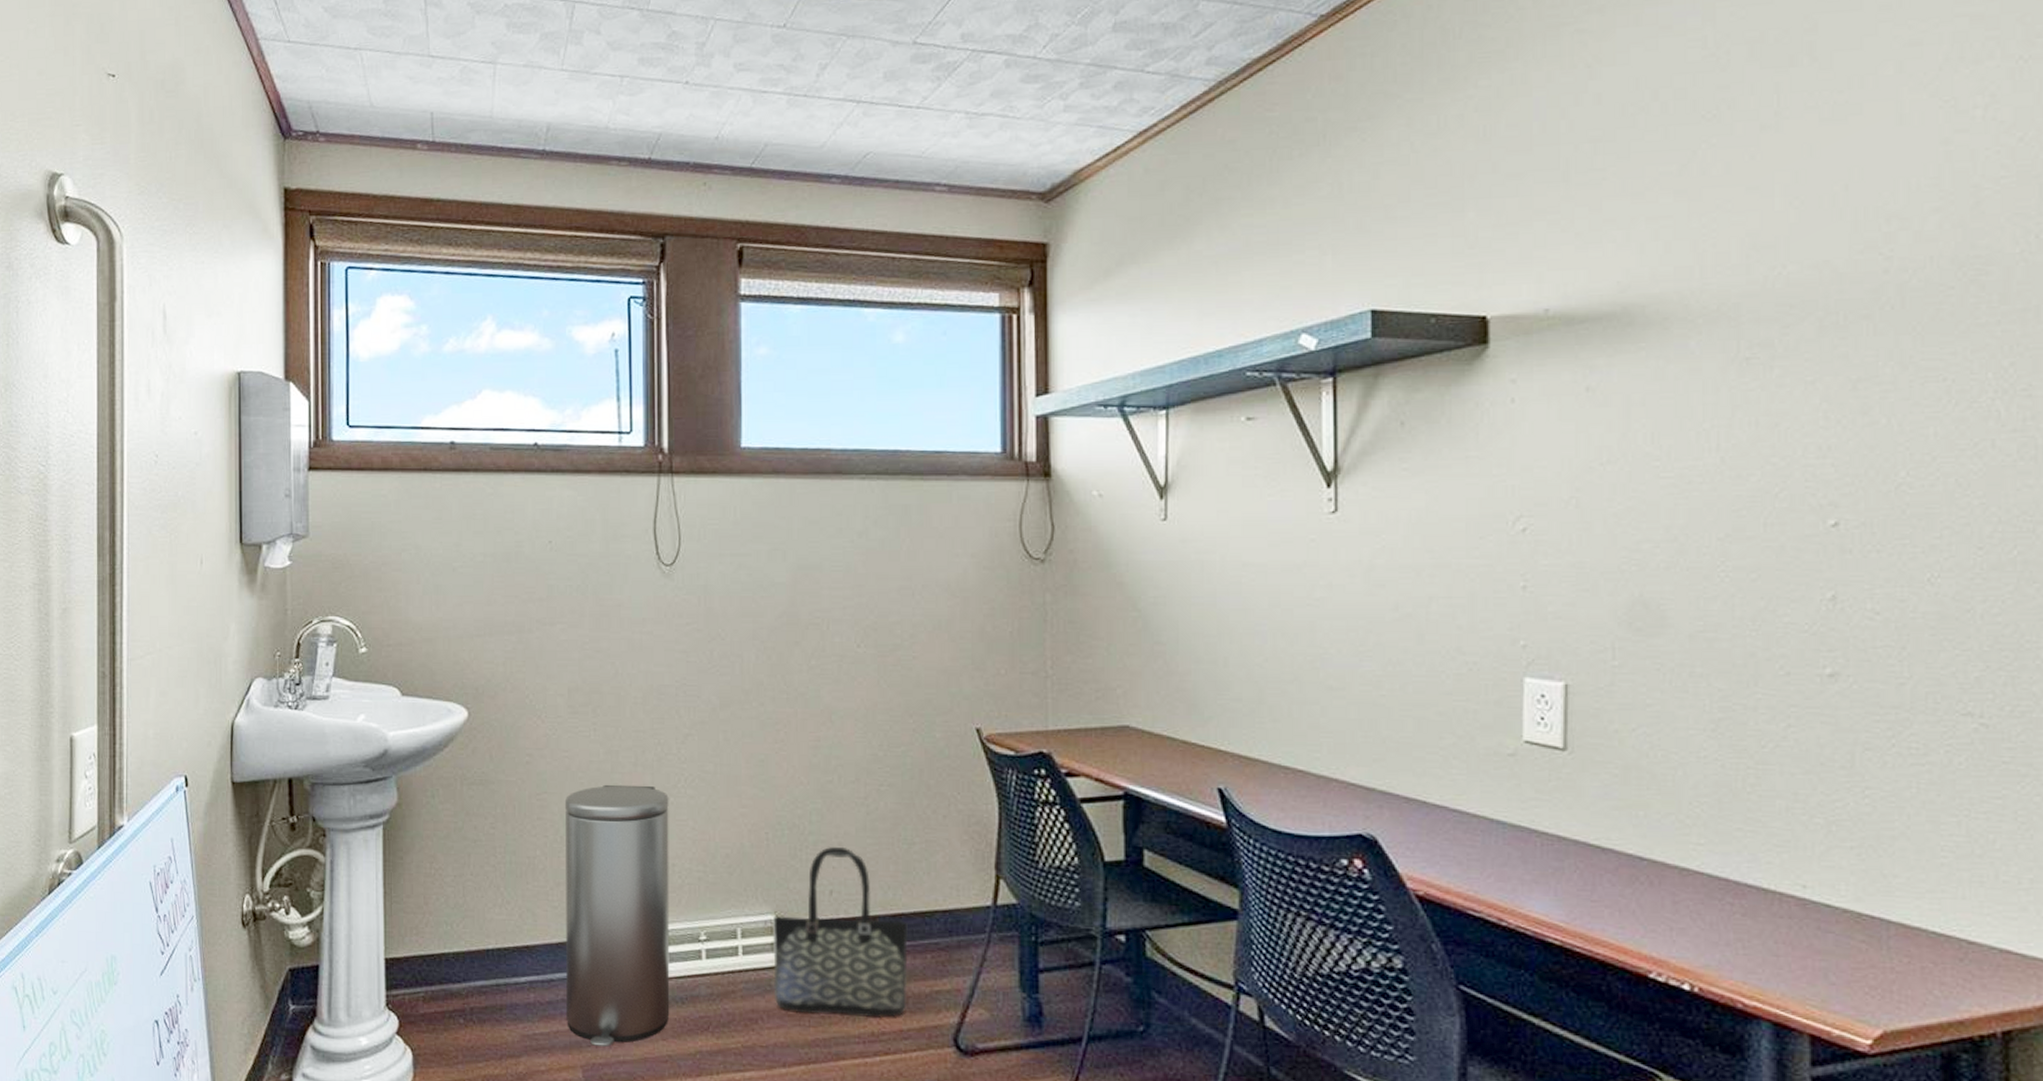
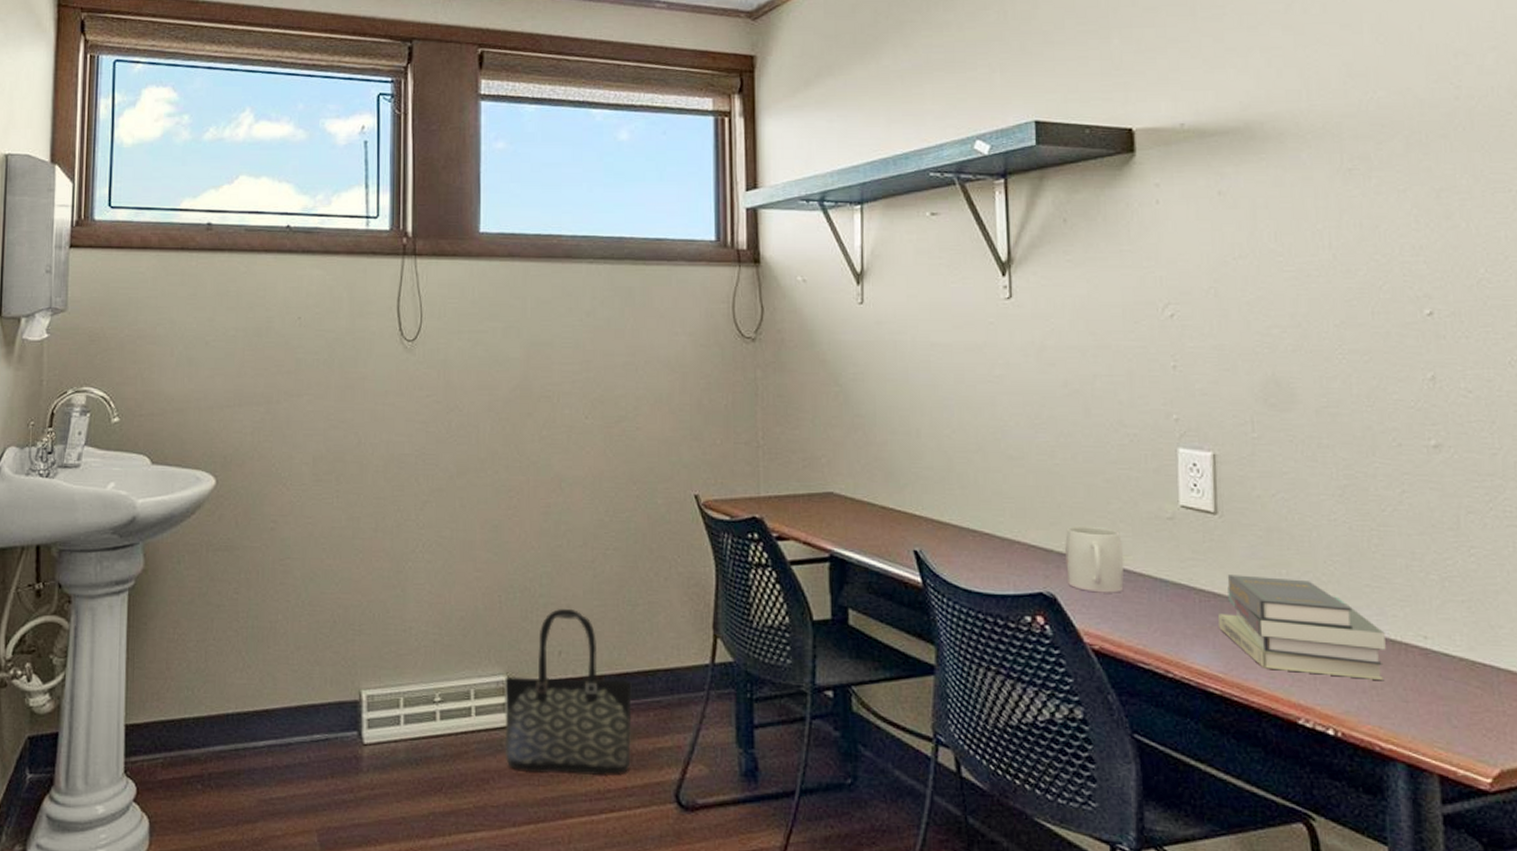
pedal bin: present [564,784,670,1048] -> none [303,549,407,811]
mug: none [1389,762,1456,836] -> present [1065,525,1124,593]
books: none [1563,816,1756,932] -> present [1218,575,1386,680]

